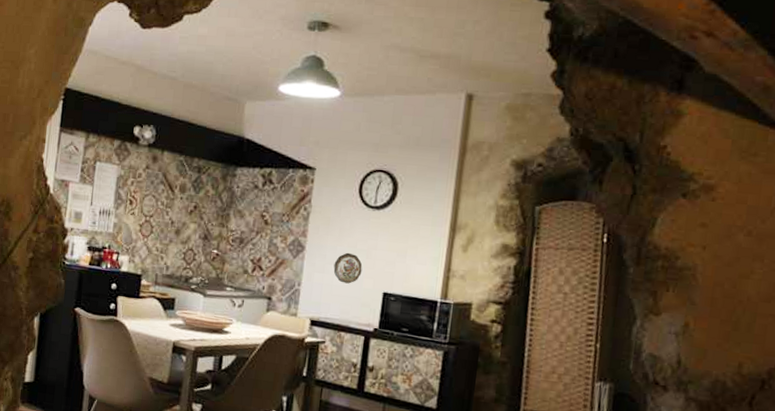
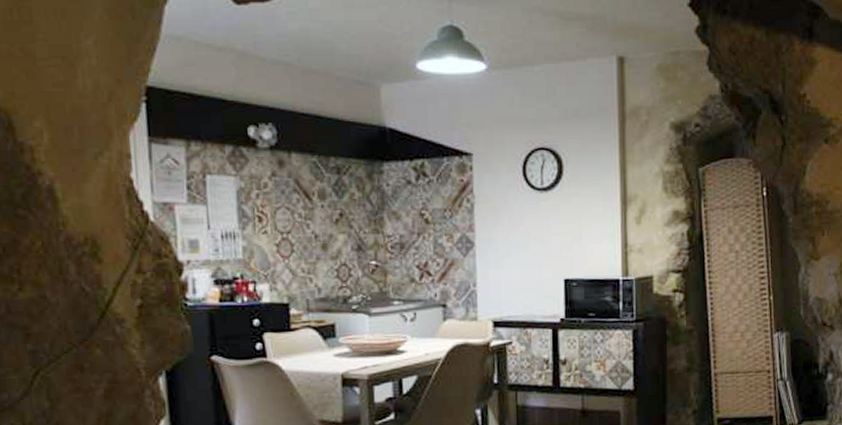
decorative plate: present [333,252,363,284] -> none [508,242,539,276]

